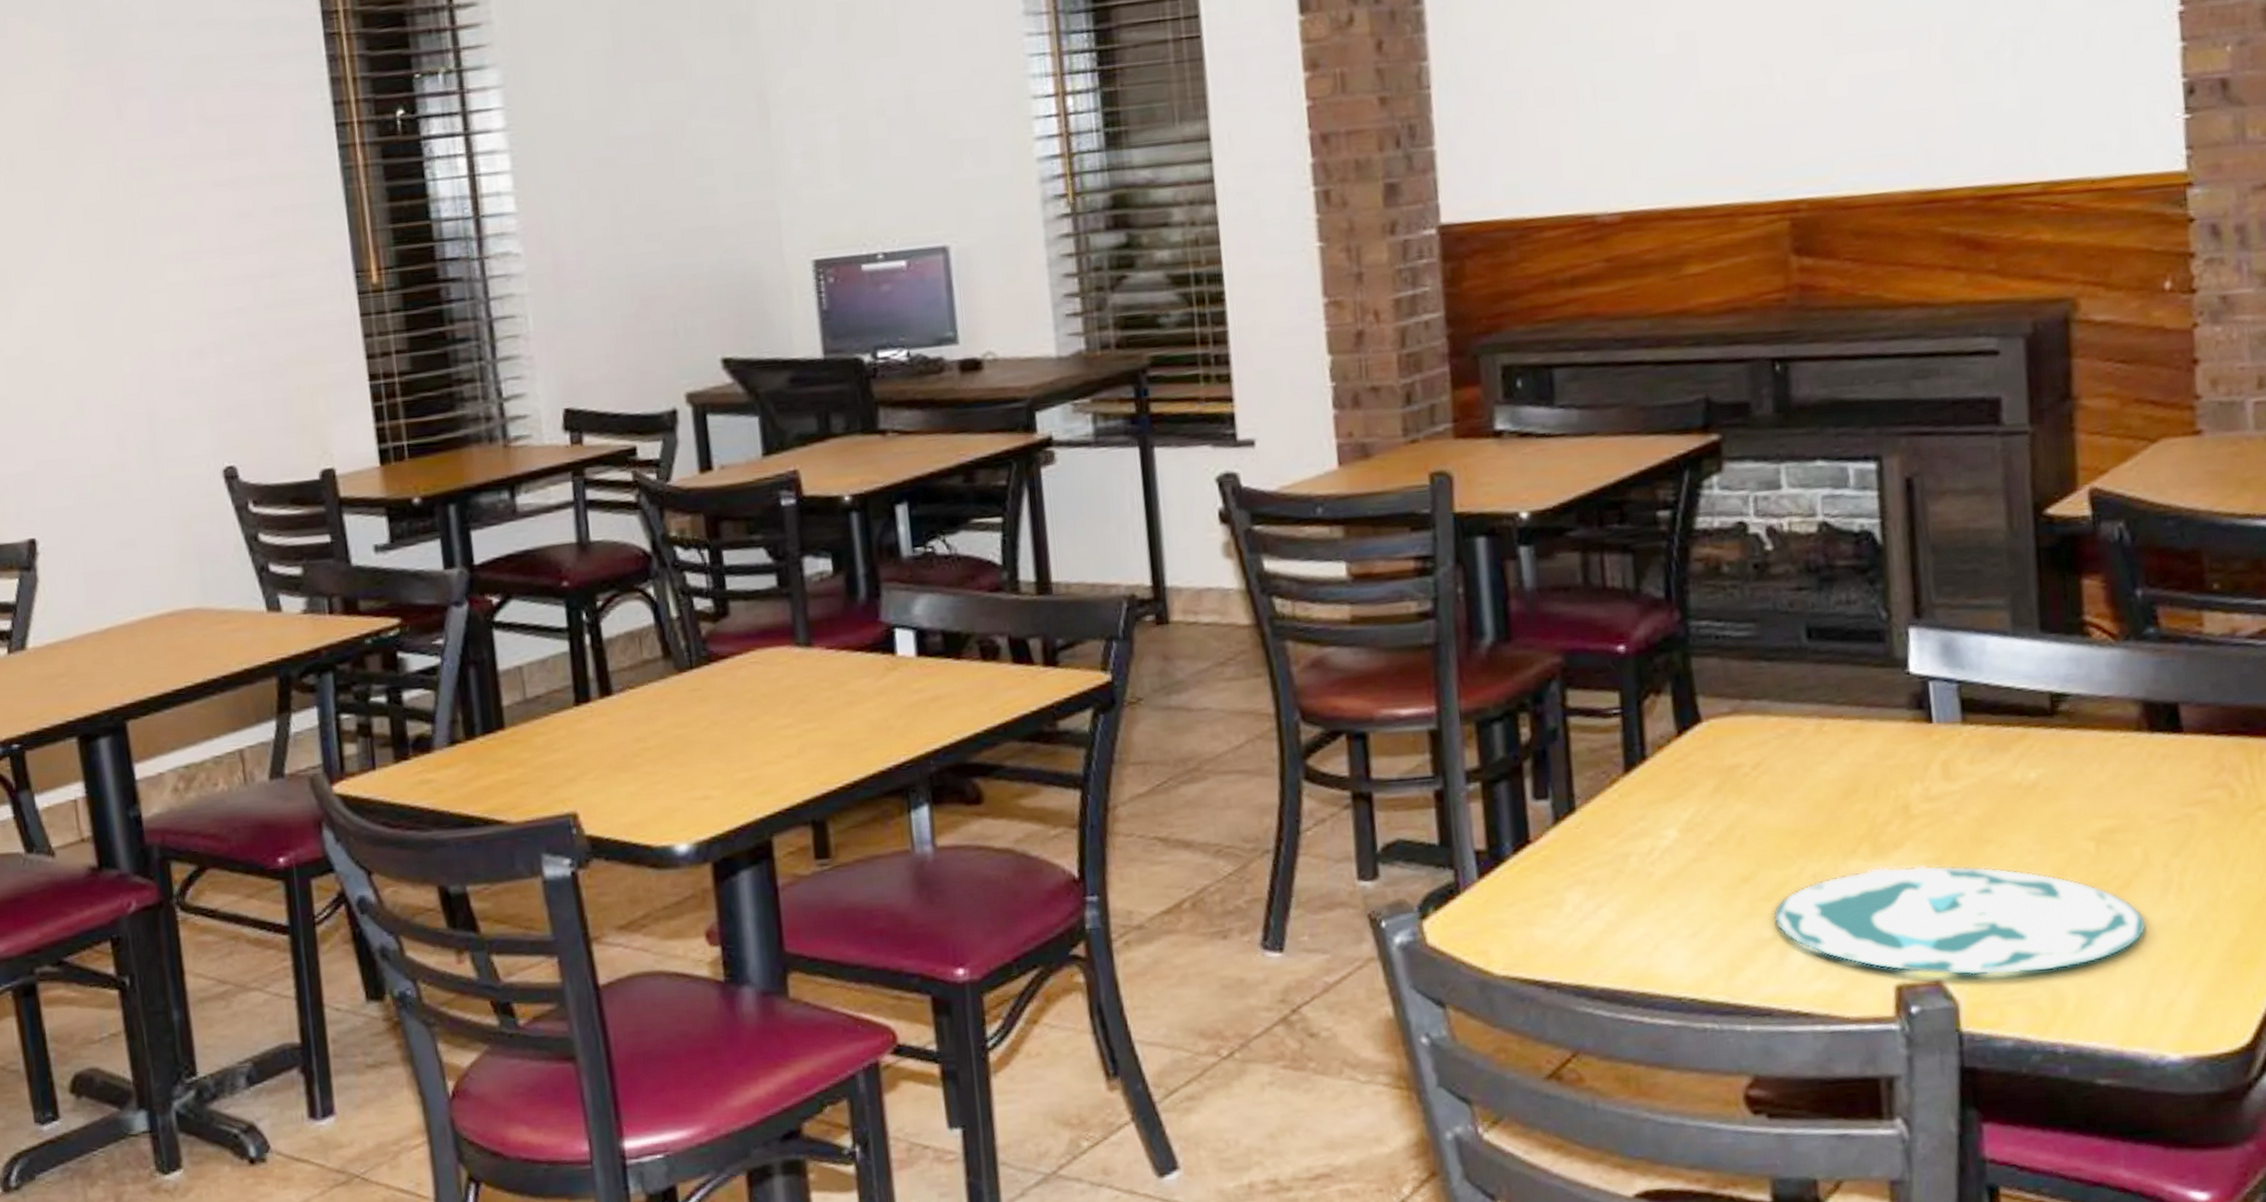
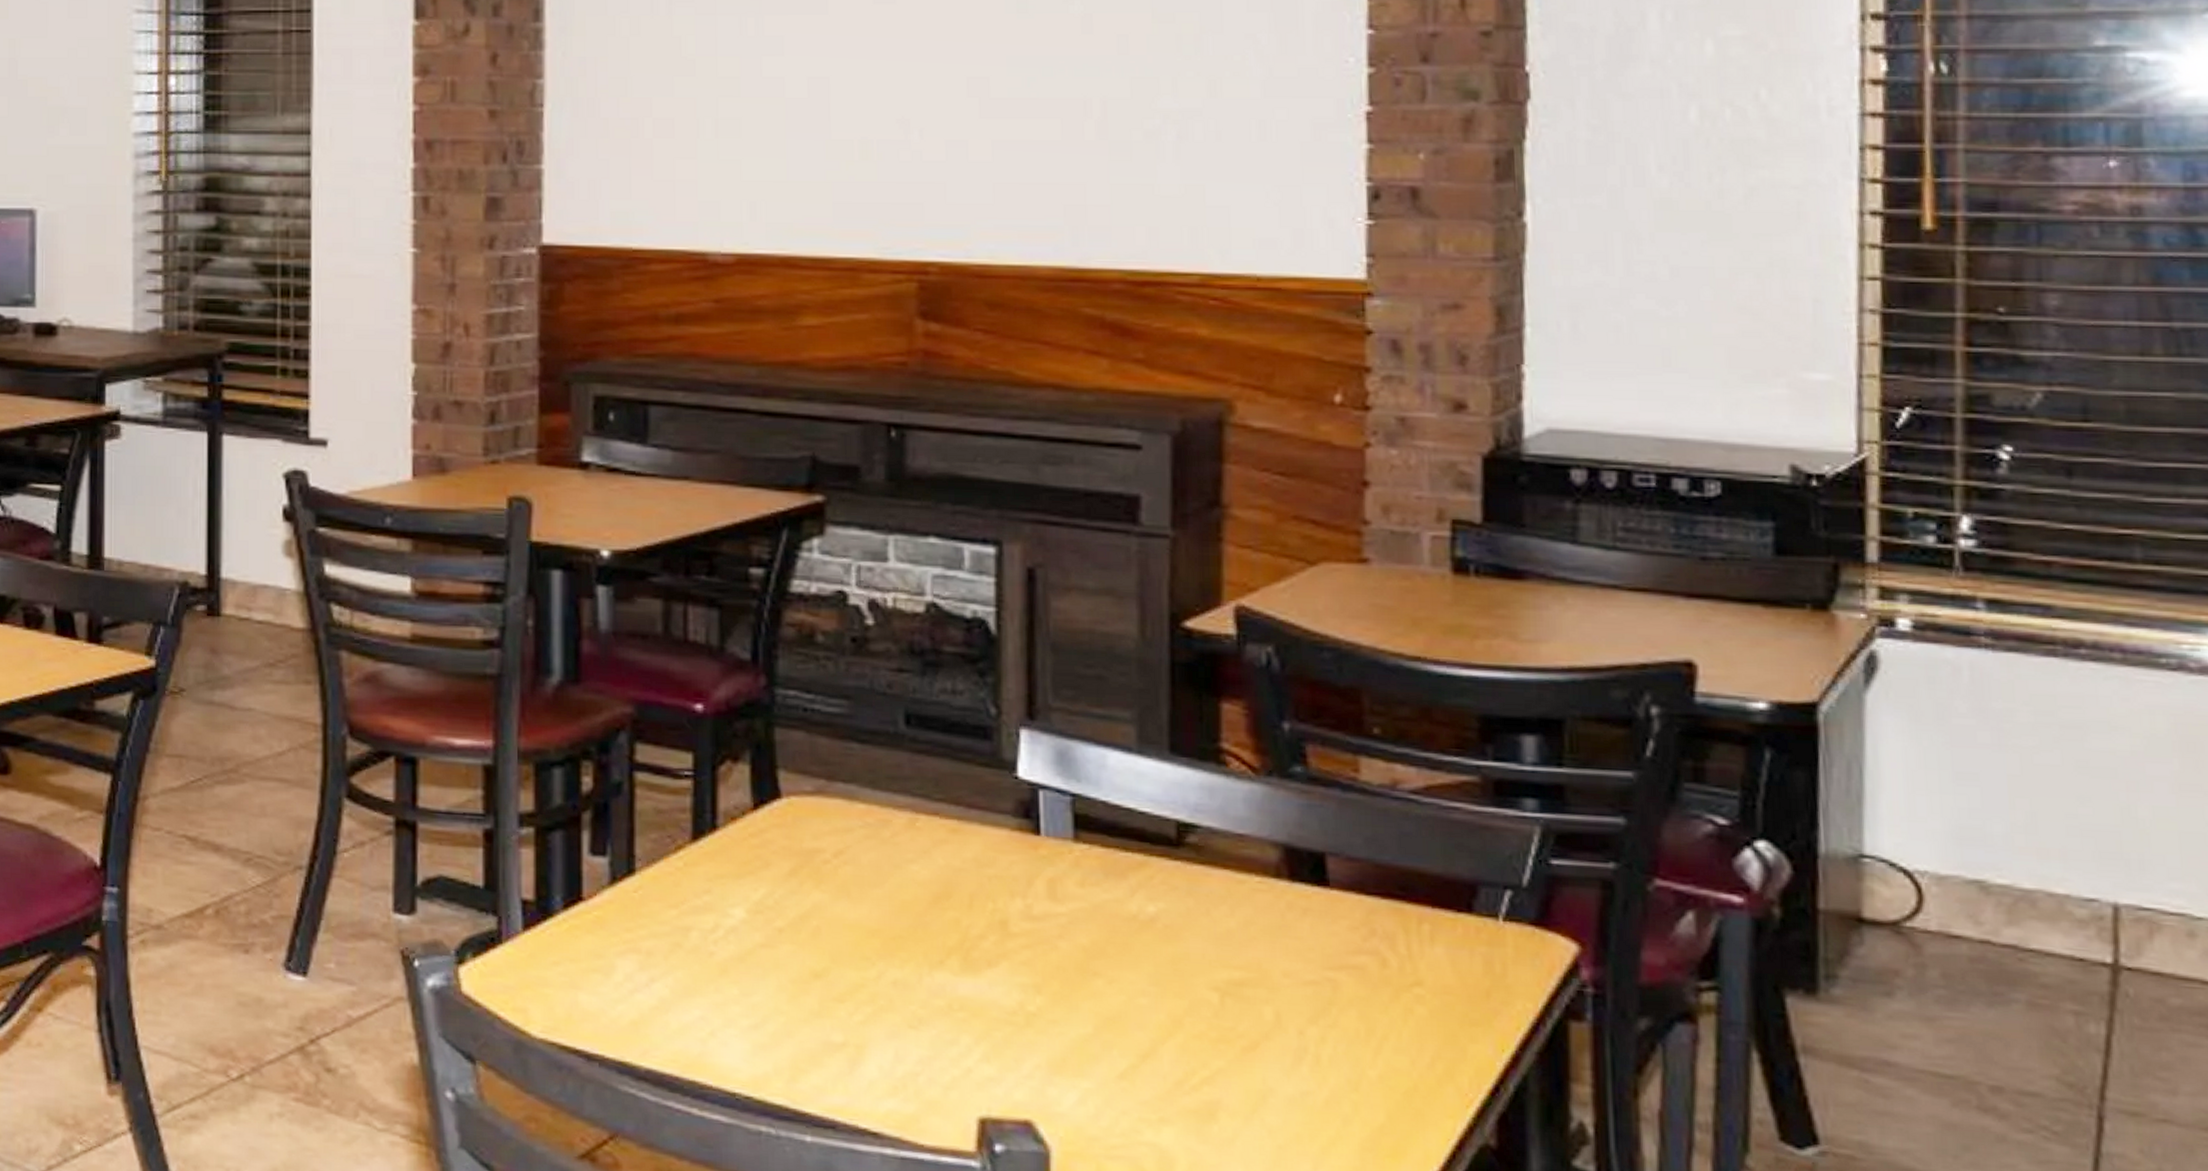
plate: present [1772,864,2147,976] -> none [844,984,1274,1130]

